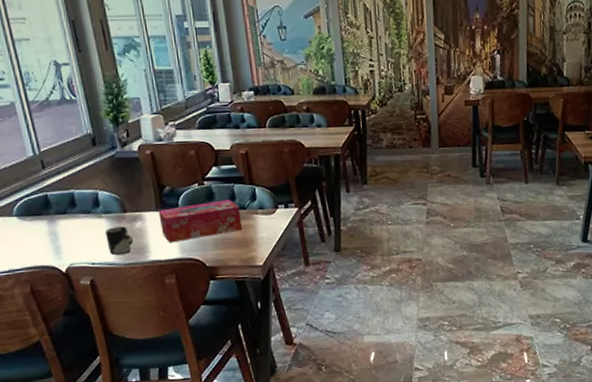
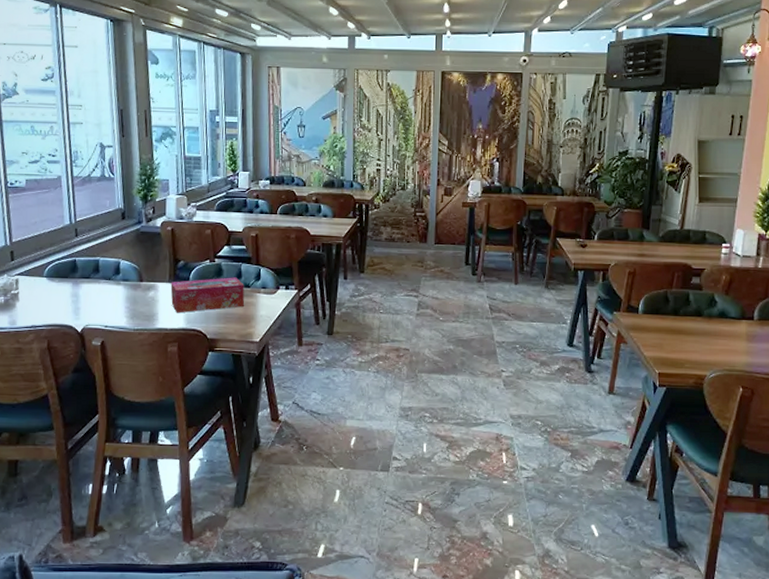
cup: present [106,226,134,256] -> none [121,294,145,321]

